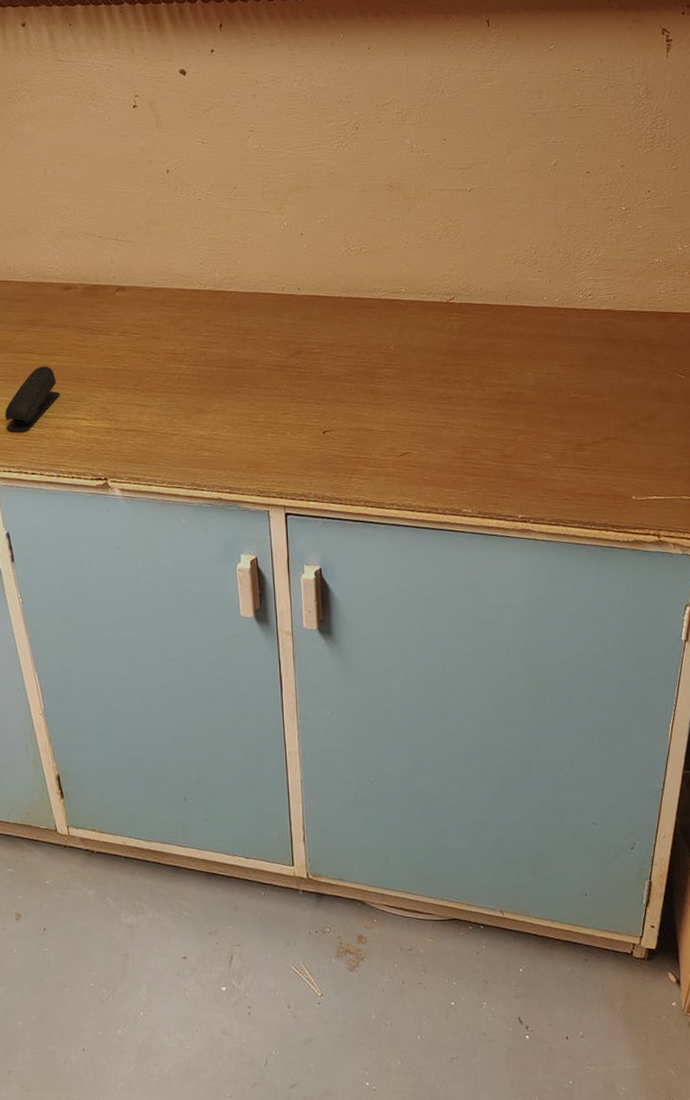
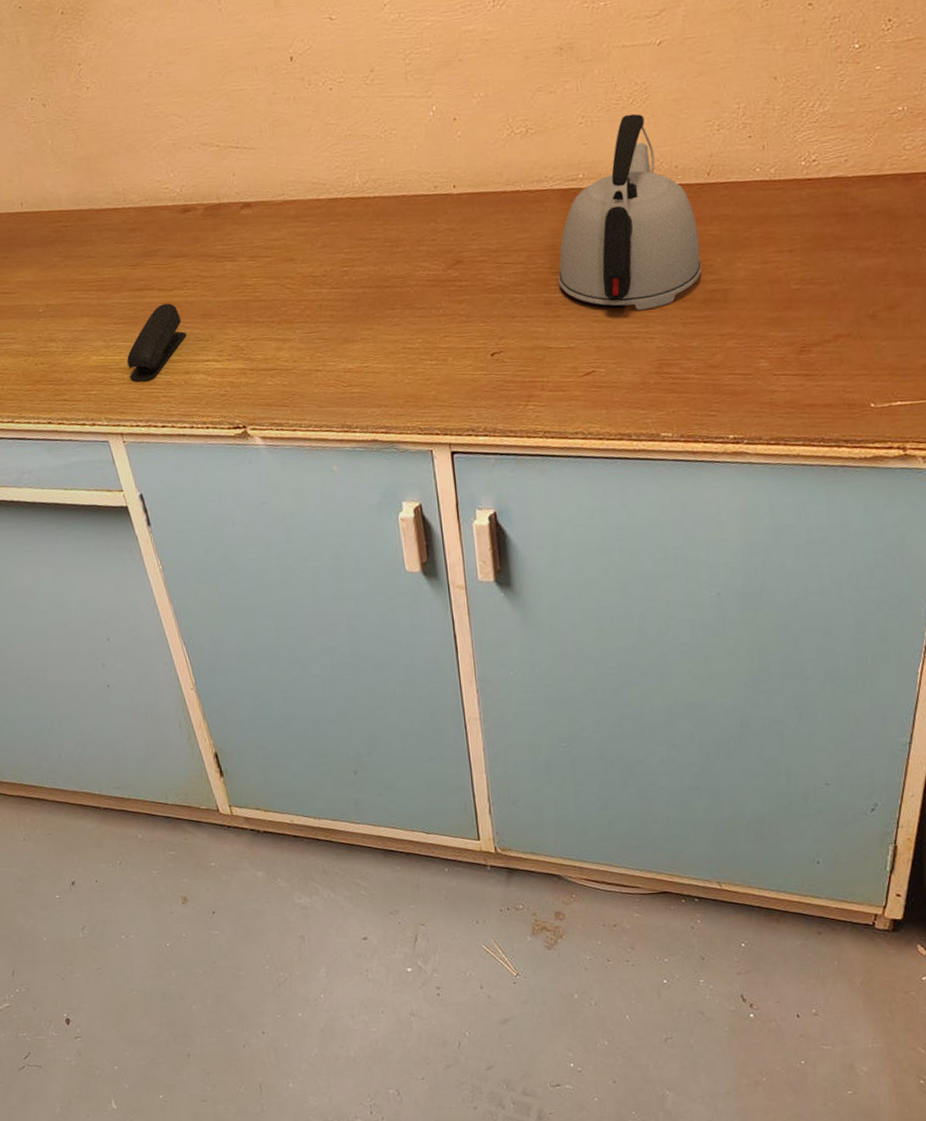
kettle: none [382,244,499,404] -> present [558,113,702,310]

